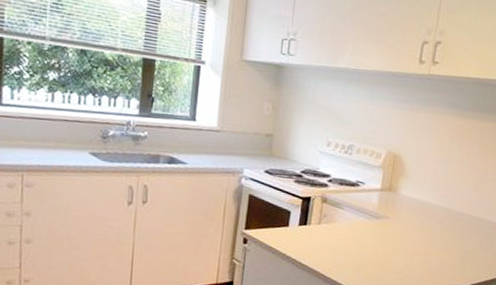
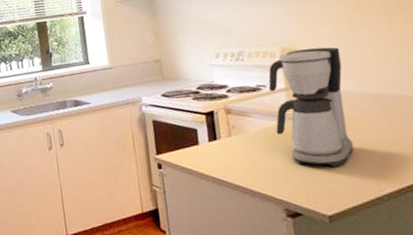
coffee maker: none [361,156,435,267] -> present [268,47,354,167]

